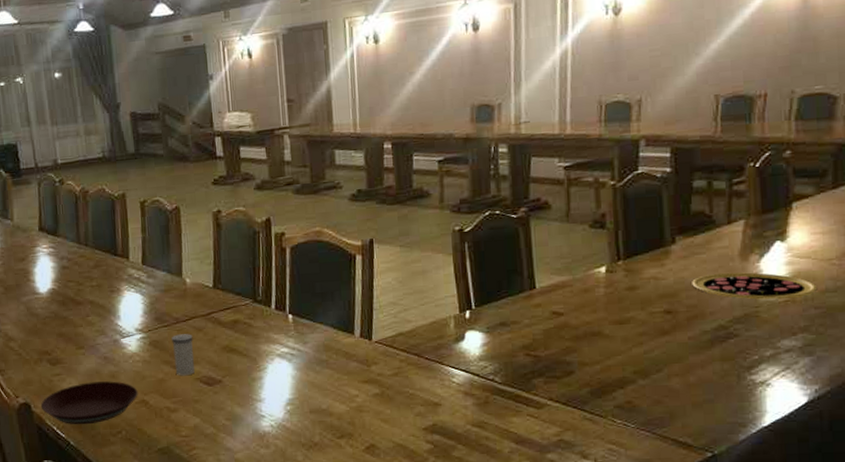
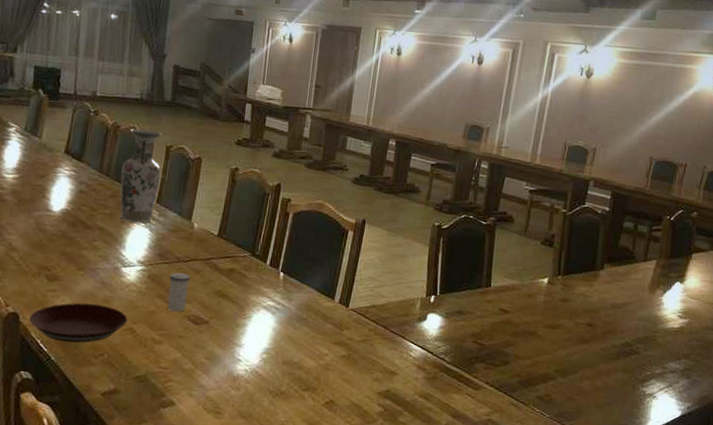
vase: none [99,188,142,290] -> present [120,128,162,224]
pizza: present [692,272,818,299] -> none [610,299,701,330]

